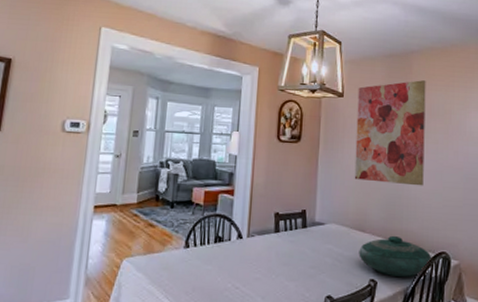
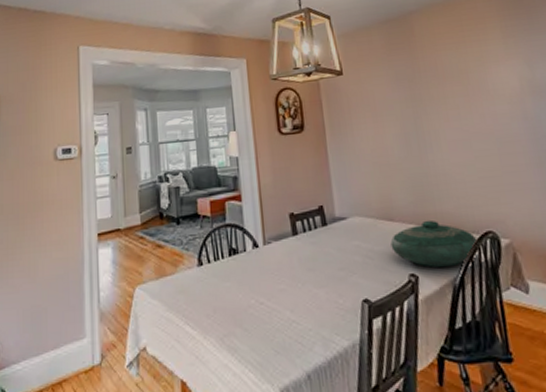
wall art: present [354,80,426,186] -> none [357,41,452,164]

